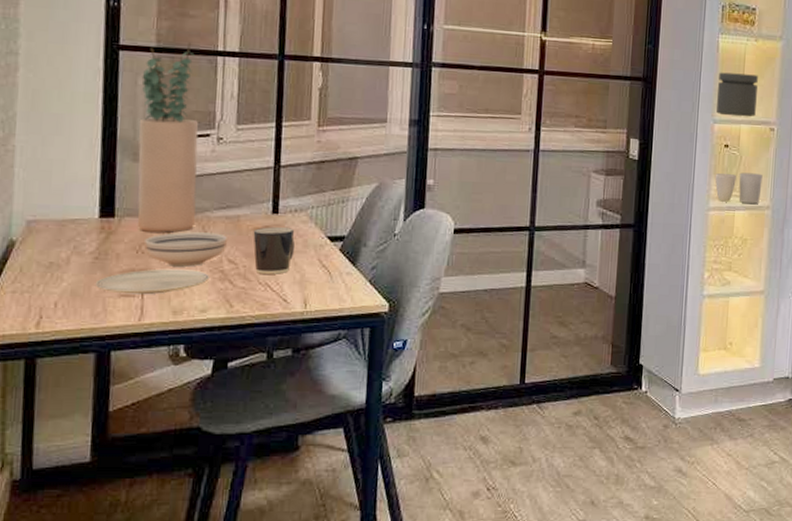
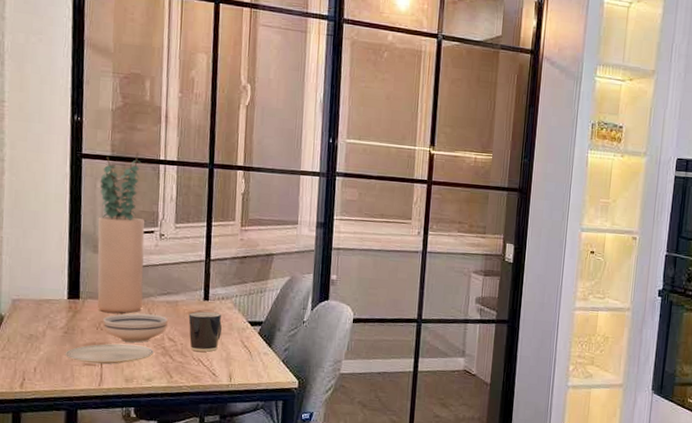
jar: present [715,72,758,117] -> none [583,185,623,227]
cup: present [715,172,736,202] -> none [581,276,601,303]
candle holder: present [738,172,763,204] -> none [602,277,625,305]

